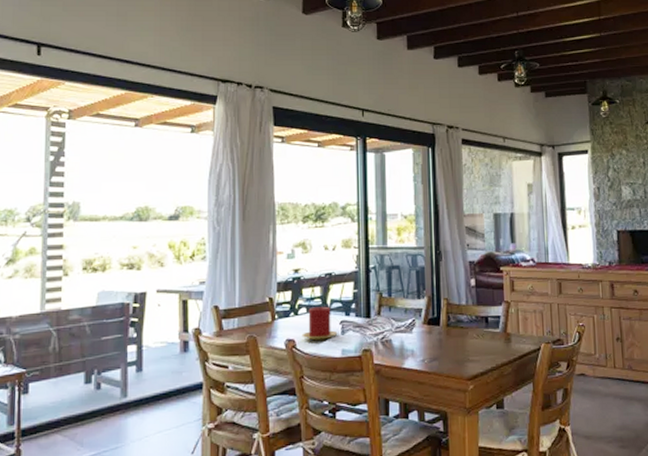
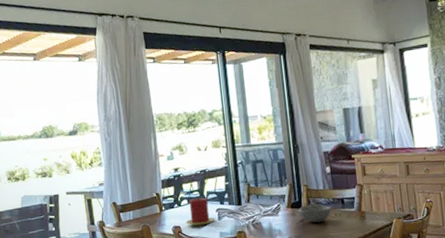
bowl: none [436,321,474,343] -> present [298,204,332,223]

